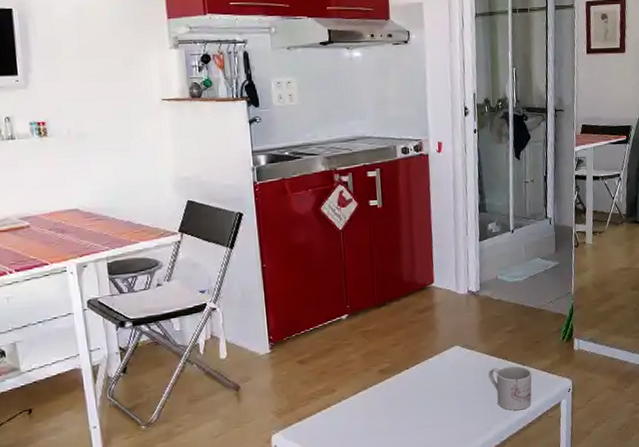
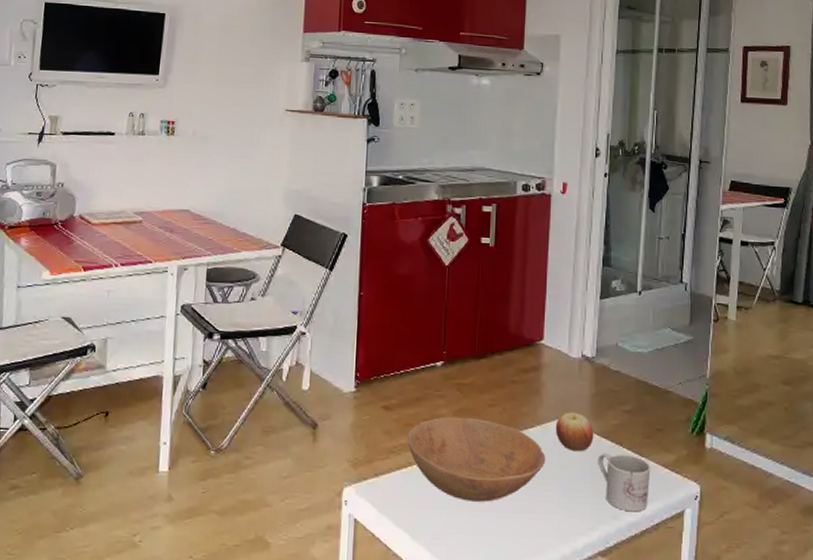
bowl: none [323,357,446,427] -> present [407,416,546,502]
apple: none [451,339,484,371] -> present [555,412,594,451]

